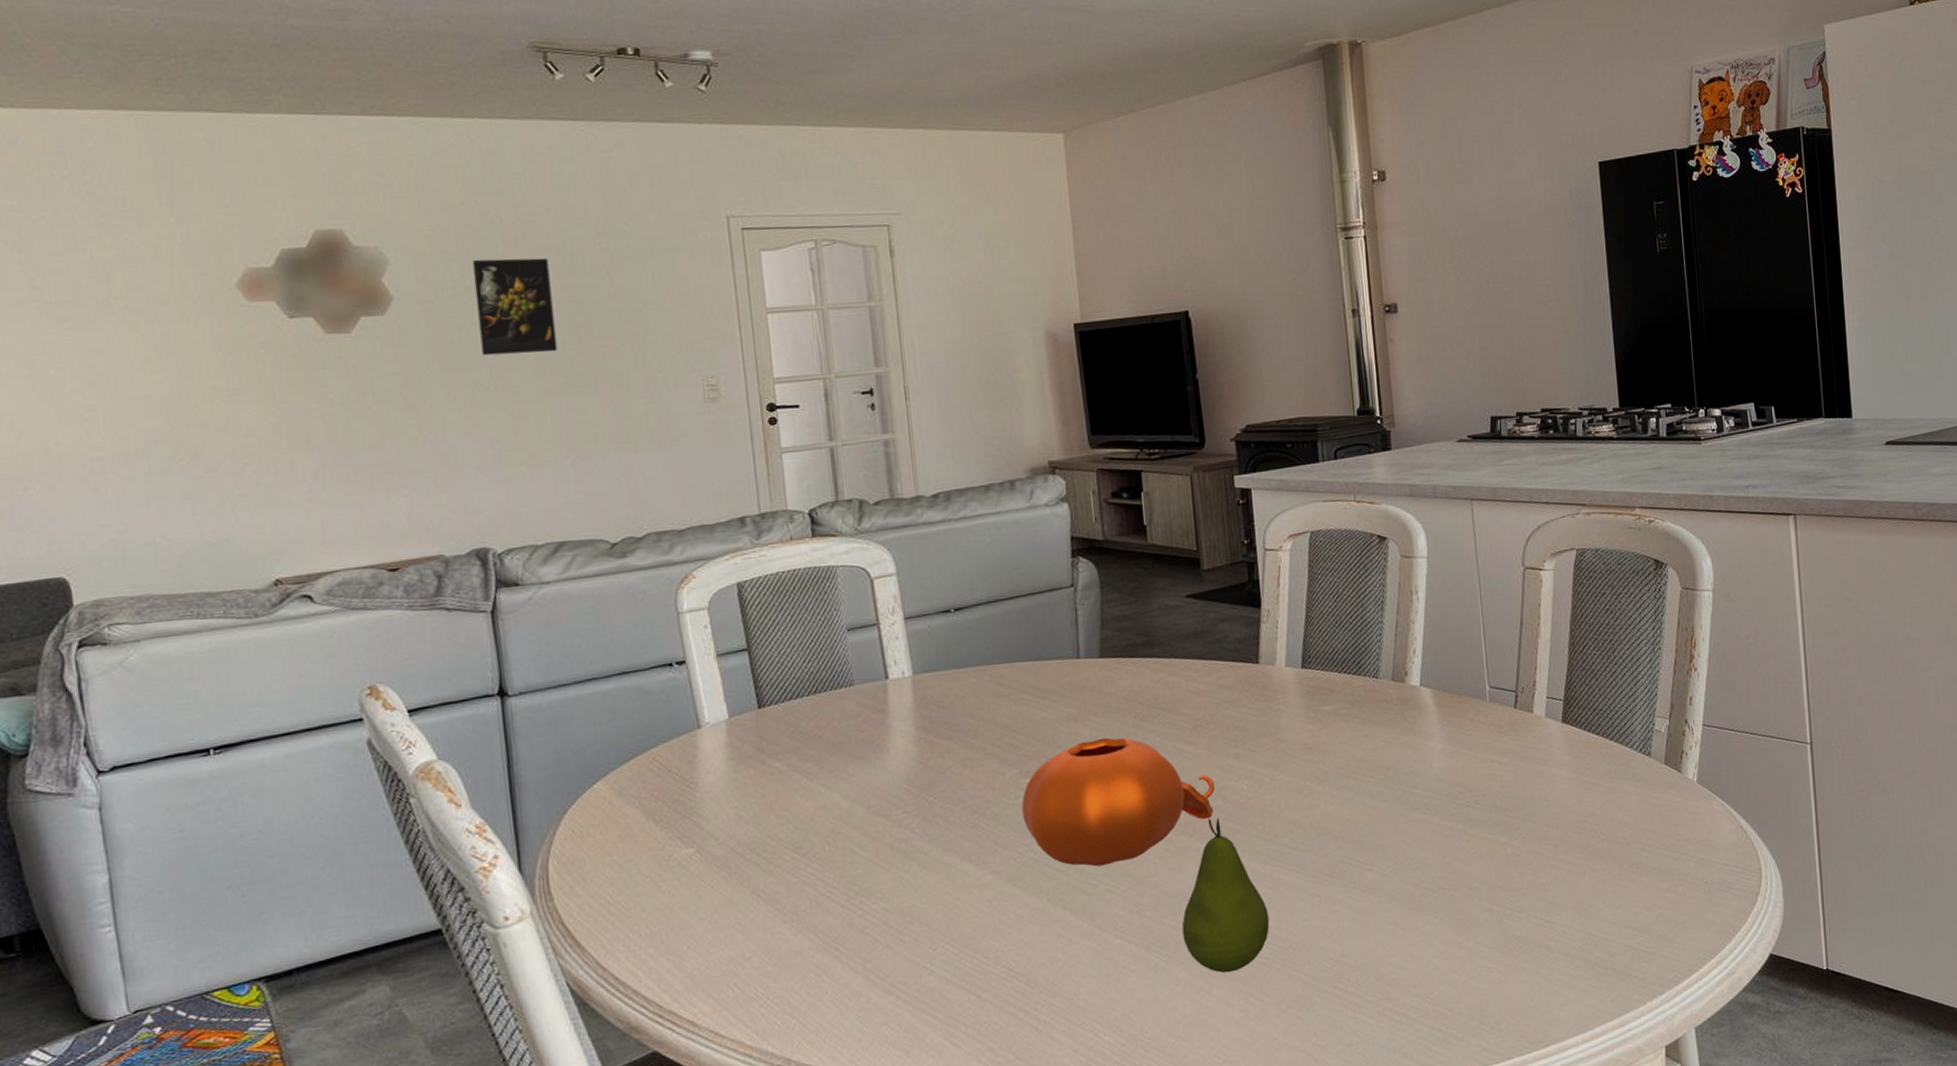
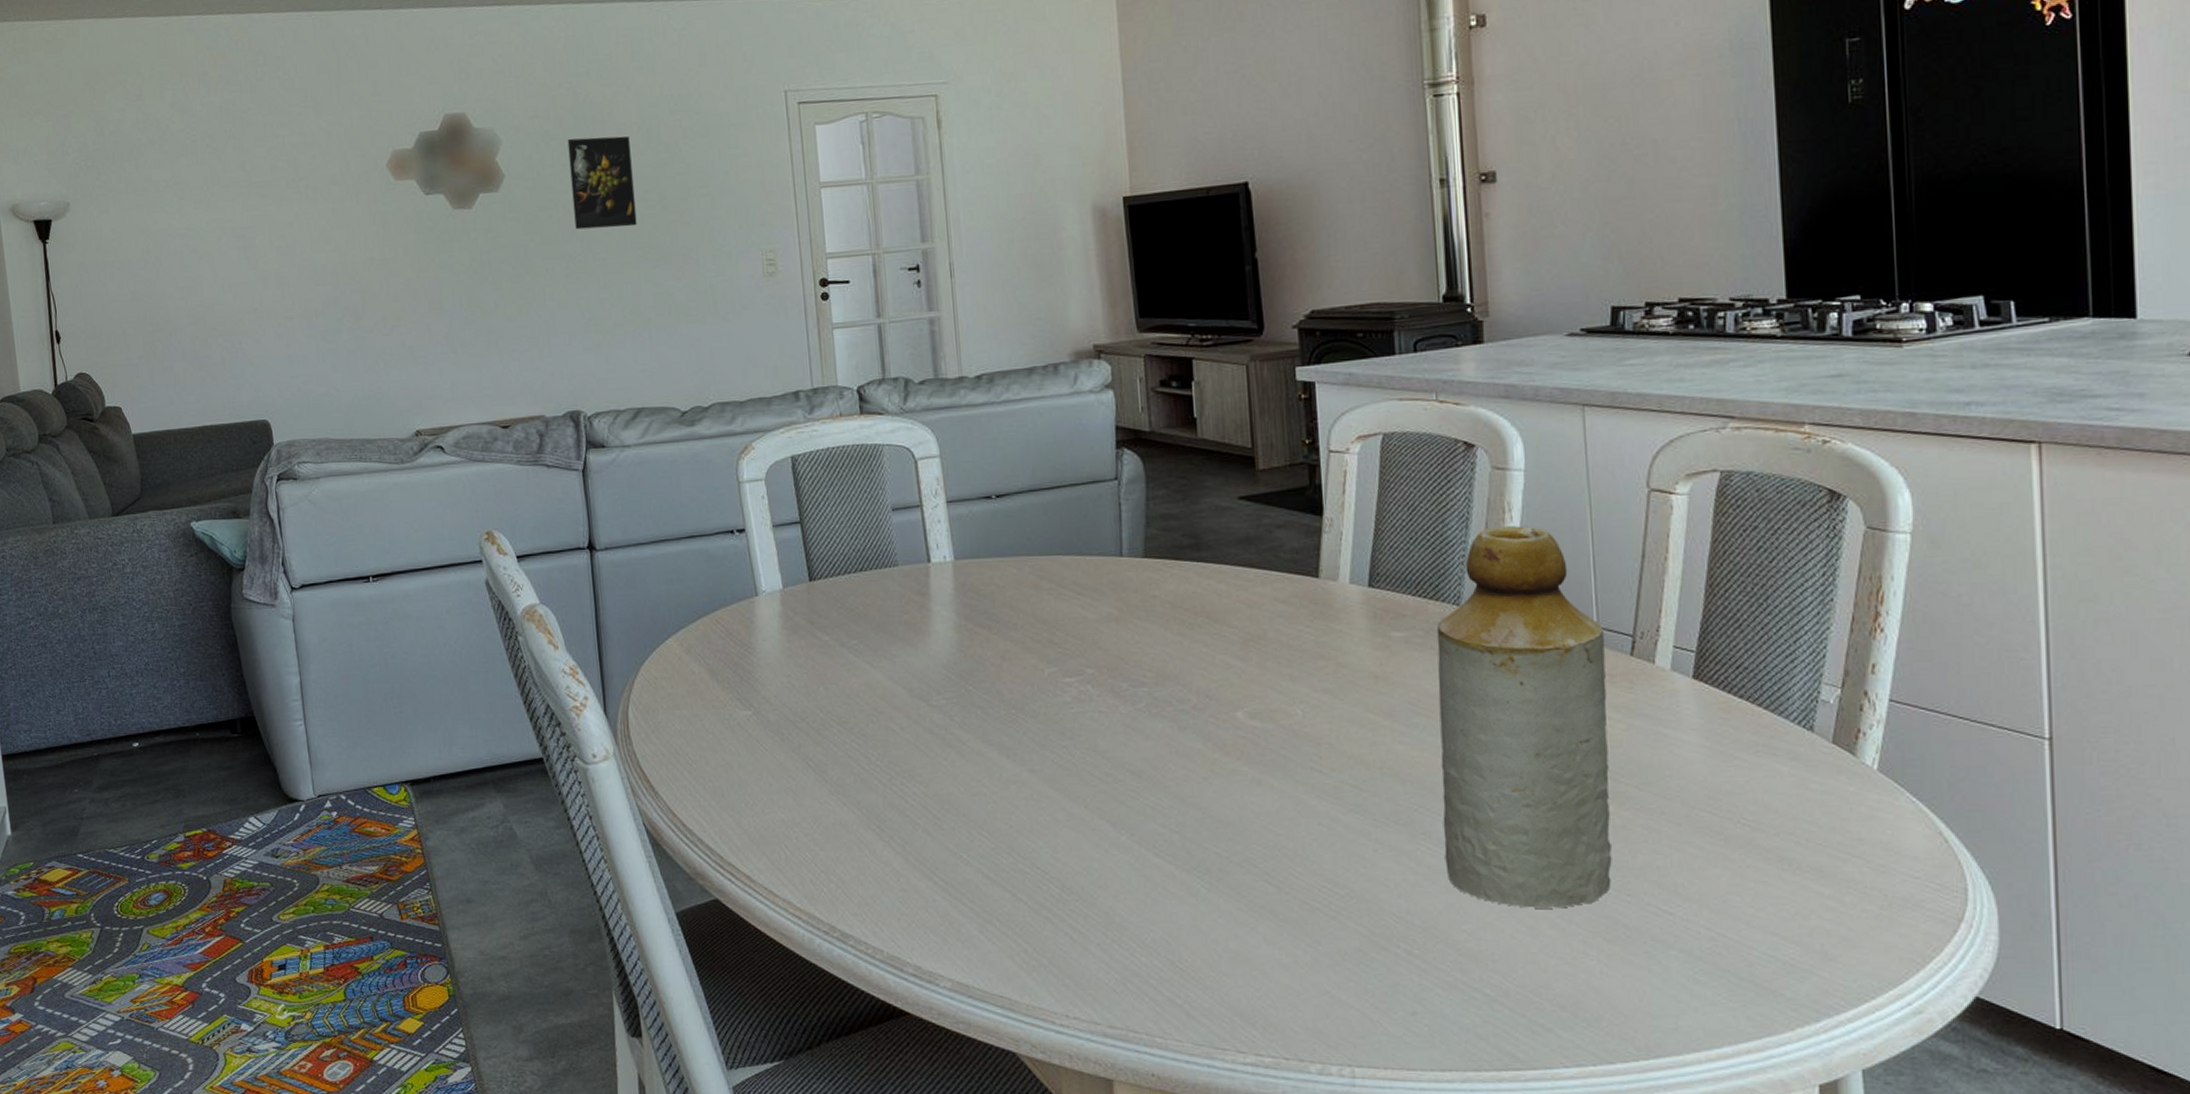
vase: present [1021,737,1215,867] -> none [1060,643,1266,778]
fruit: present [1182,817,1270,973] -> none [1226,742,1324,912]
bottle: none [1359,604,1506,936] -> present [1436,526,1612,908]

